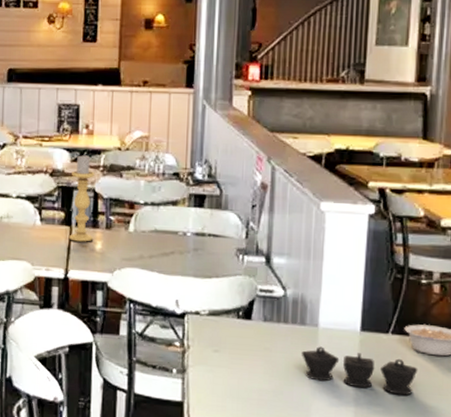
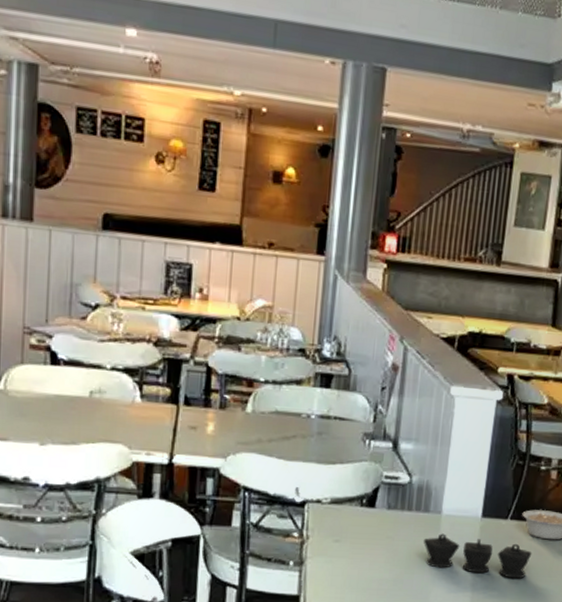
candle holder: present [68,154,95,242] -> none [175,322,208,423]

